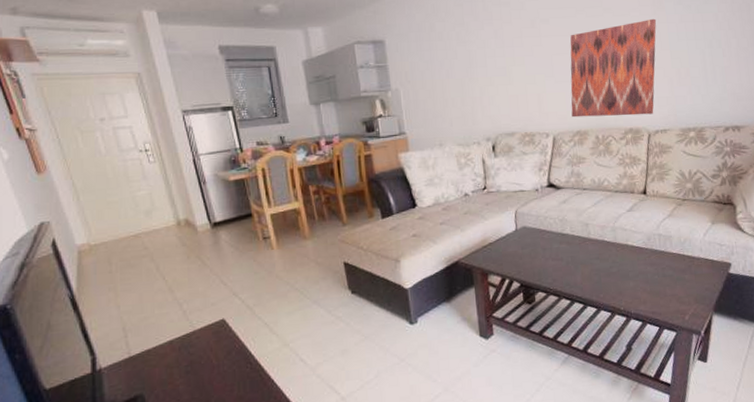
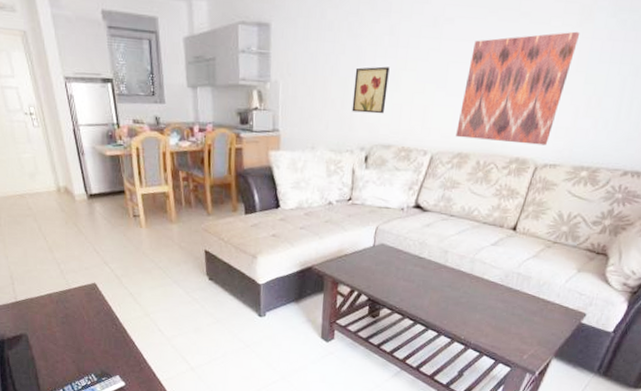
wall art: none [469,65,503,108] -> present [351,66,390,114]

